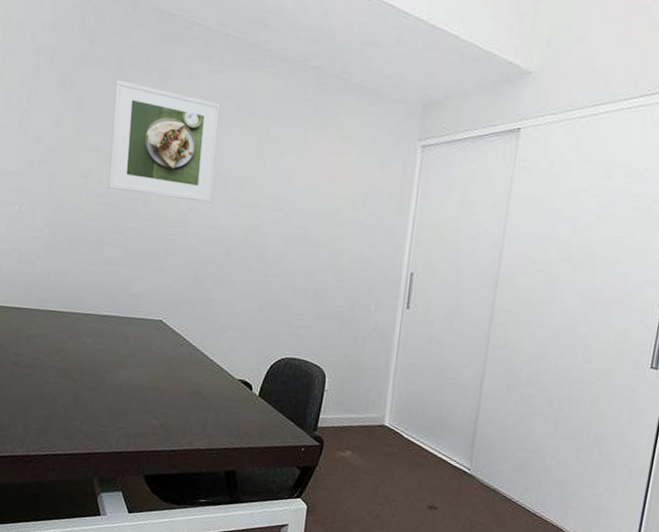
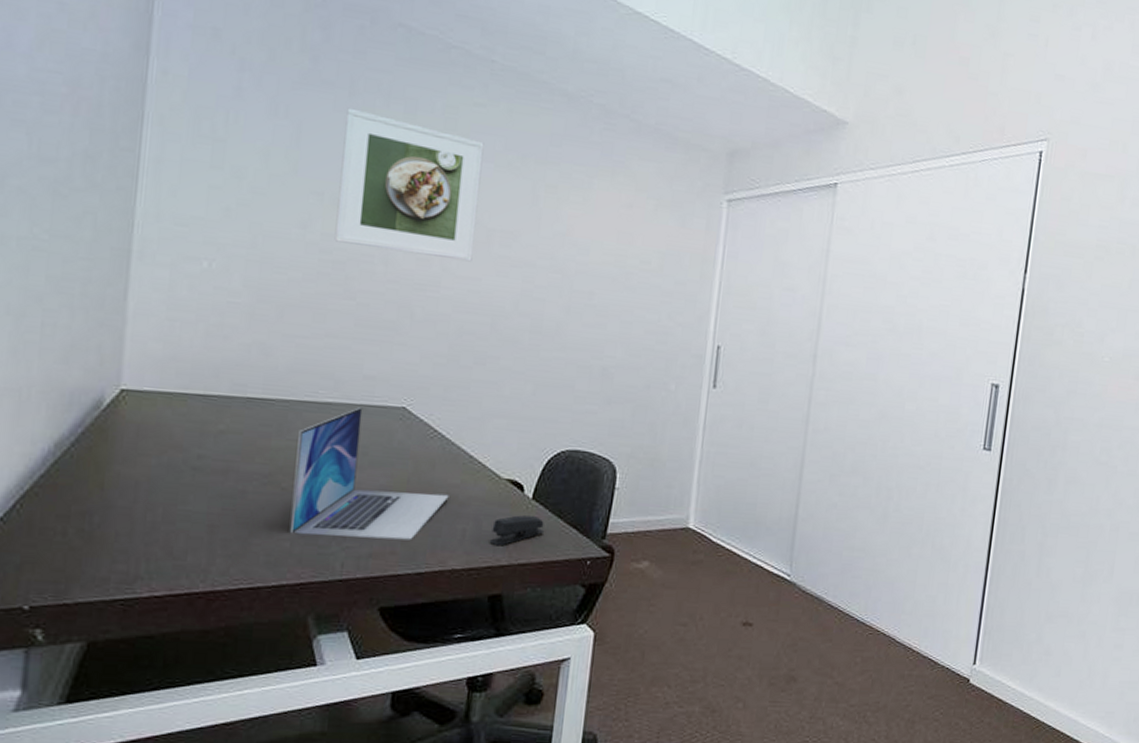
laptop: none [80,319,195,425] -> present [289,407,449,540]
stapler: none [225,408,269,433] -> present [489,515,545,546]

